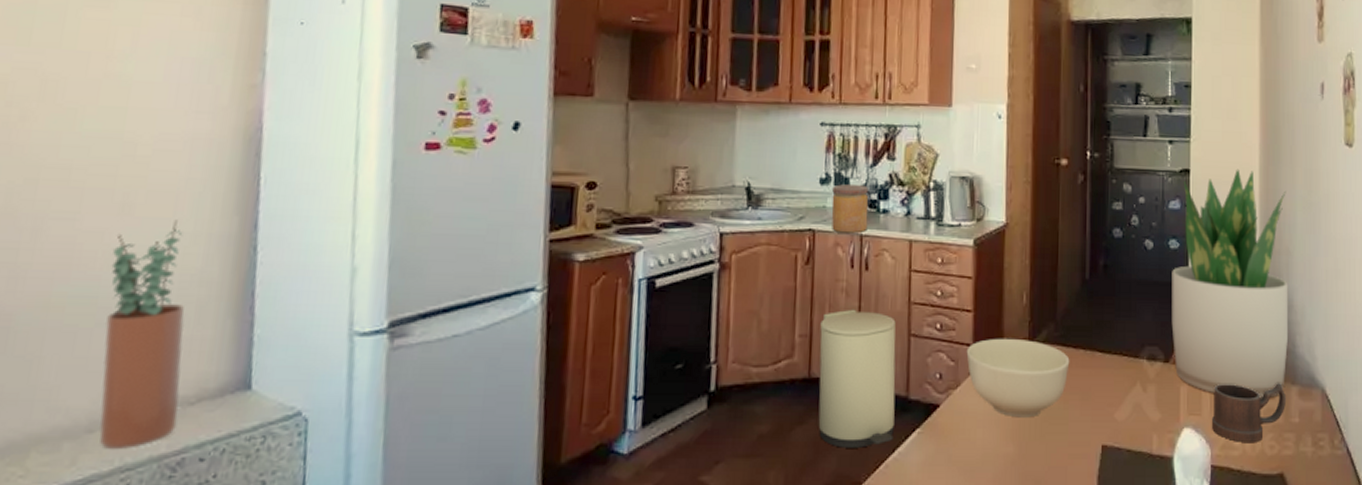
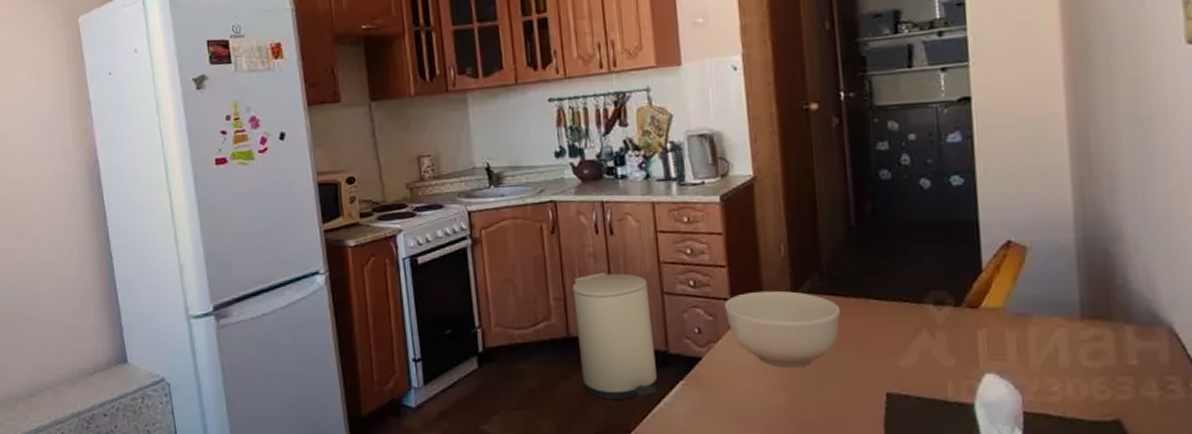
vase: present [99,219,185,449] -> none [21,238,85,408]
jar: present [831,184,869,233] -> none [568,154,608,202]
planter: present [1171,169,1289,399] -> none [956,89,1118,341]
mug: present [1212,382,1287,442] -> none [1020,321,1120,387]

